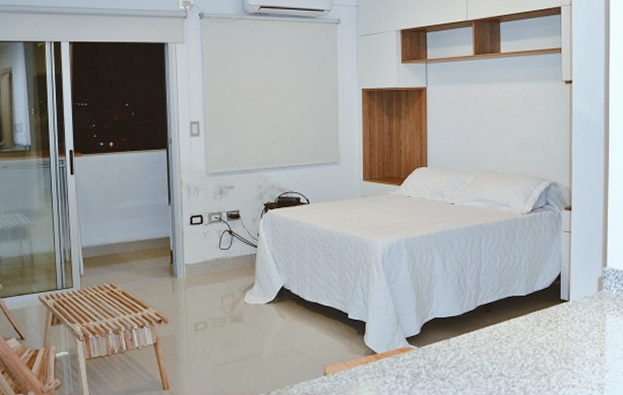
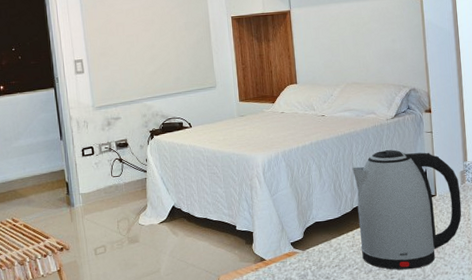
kettle: none [480,246,596,379] -> present [352,149,462,270]

